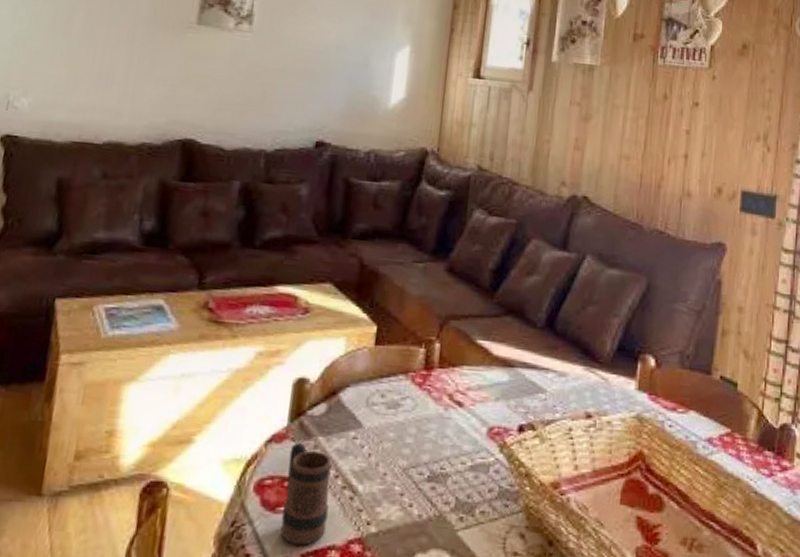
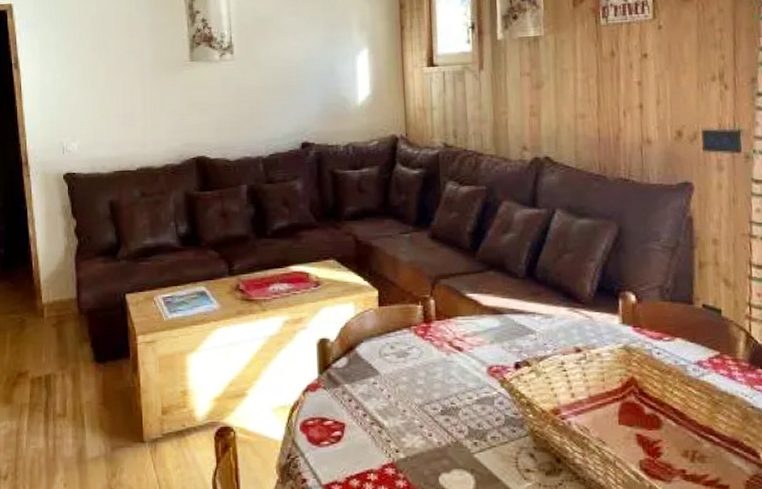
mug: present [281,442,332,546] -> none [323,390,364,471]

